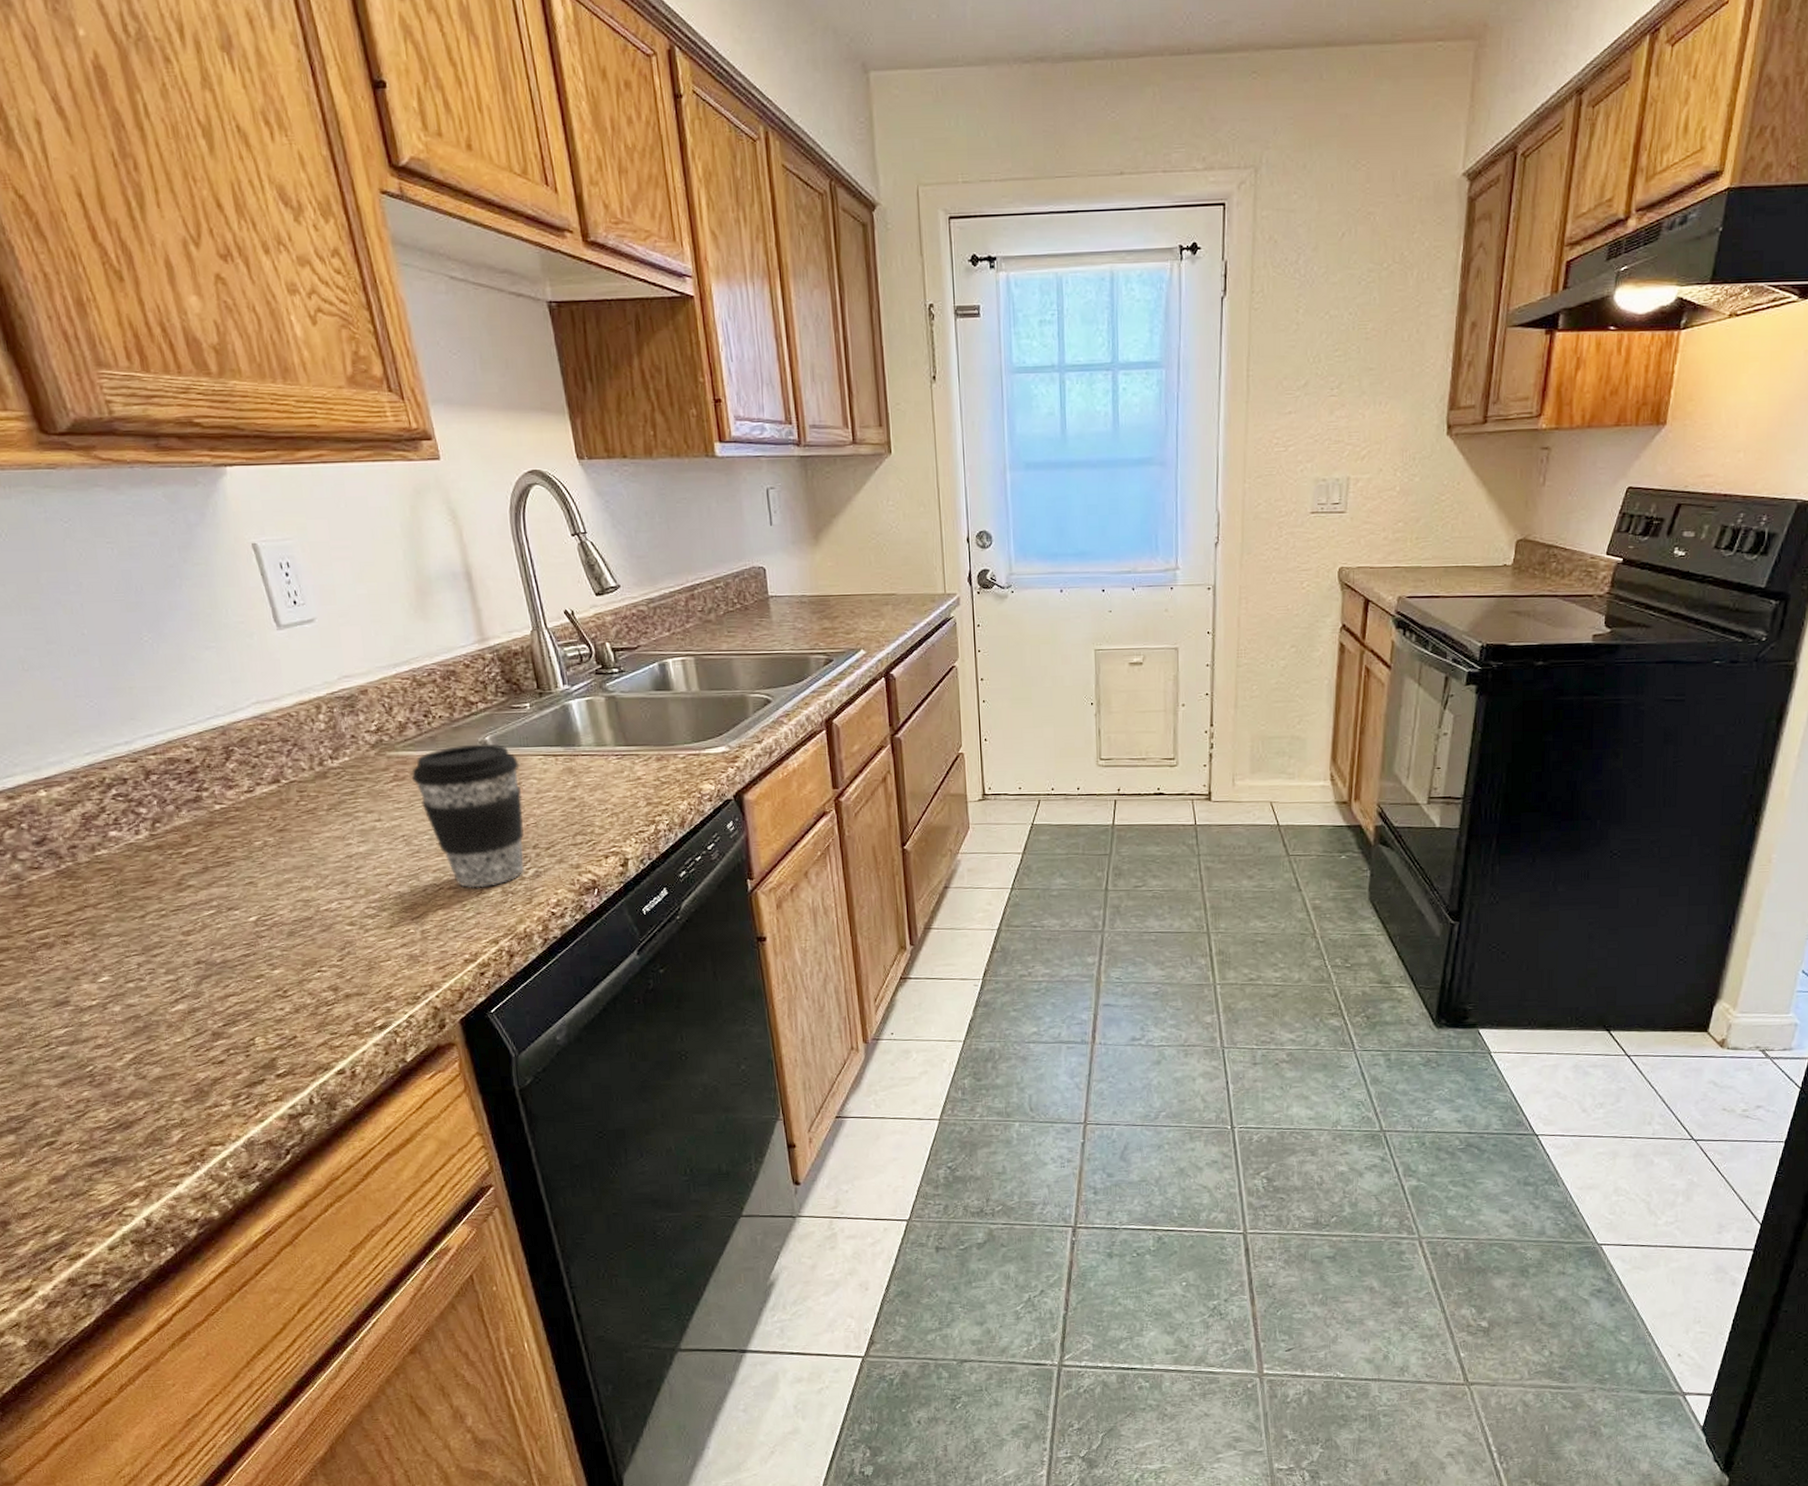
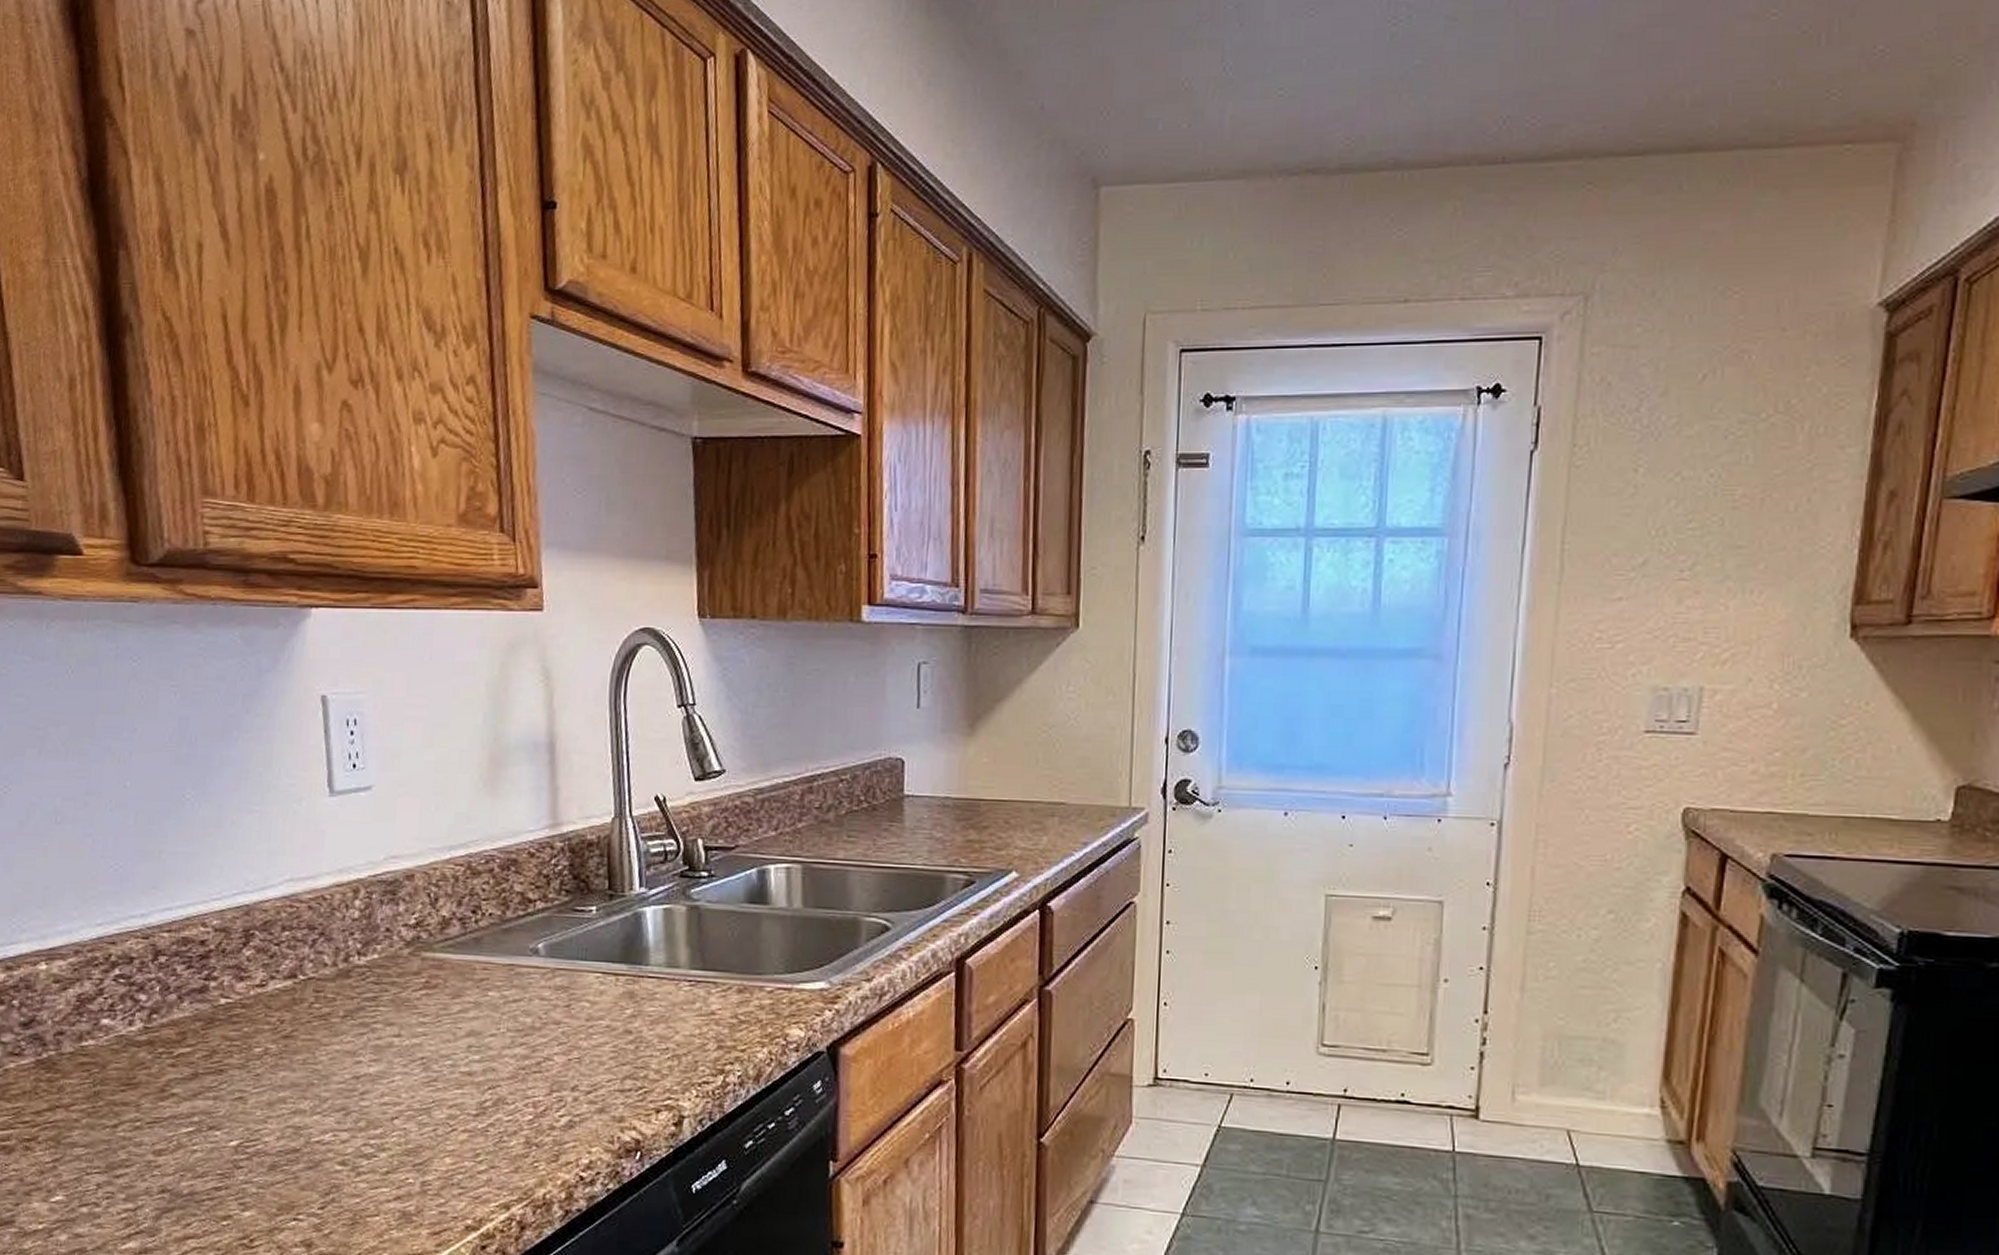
coffee cup: present [411,743,525,888] -> none [444,951,572,1135]

